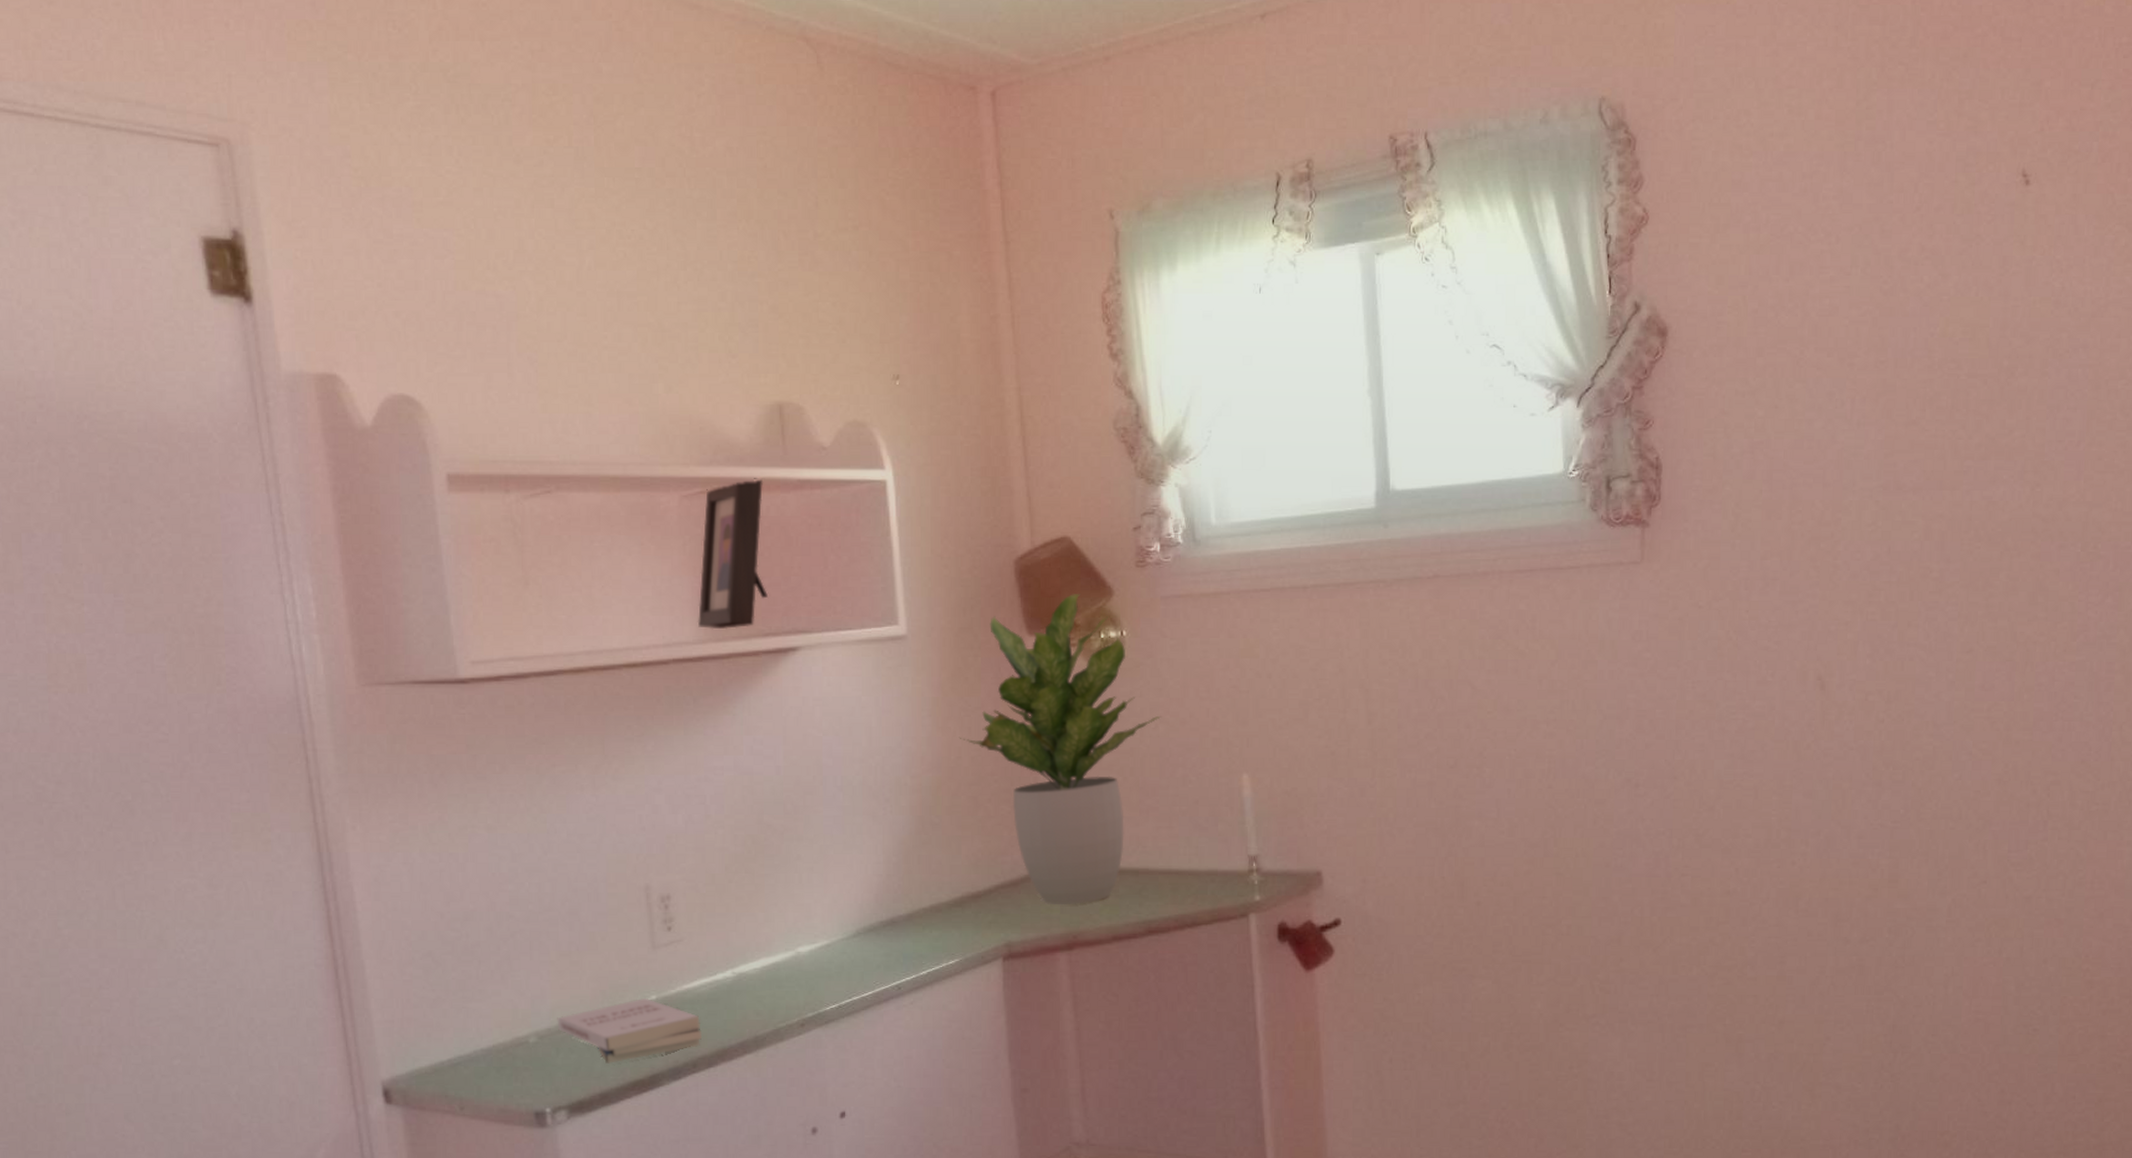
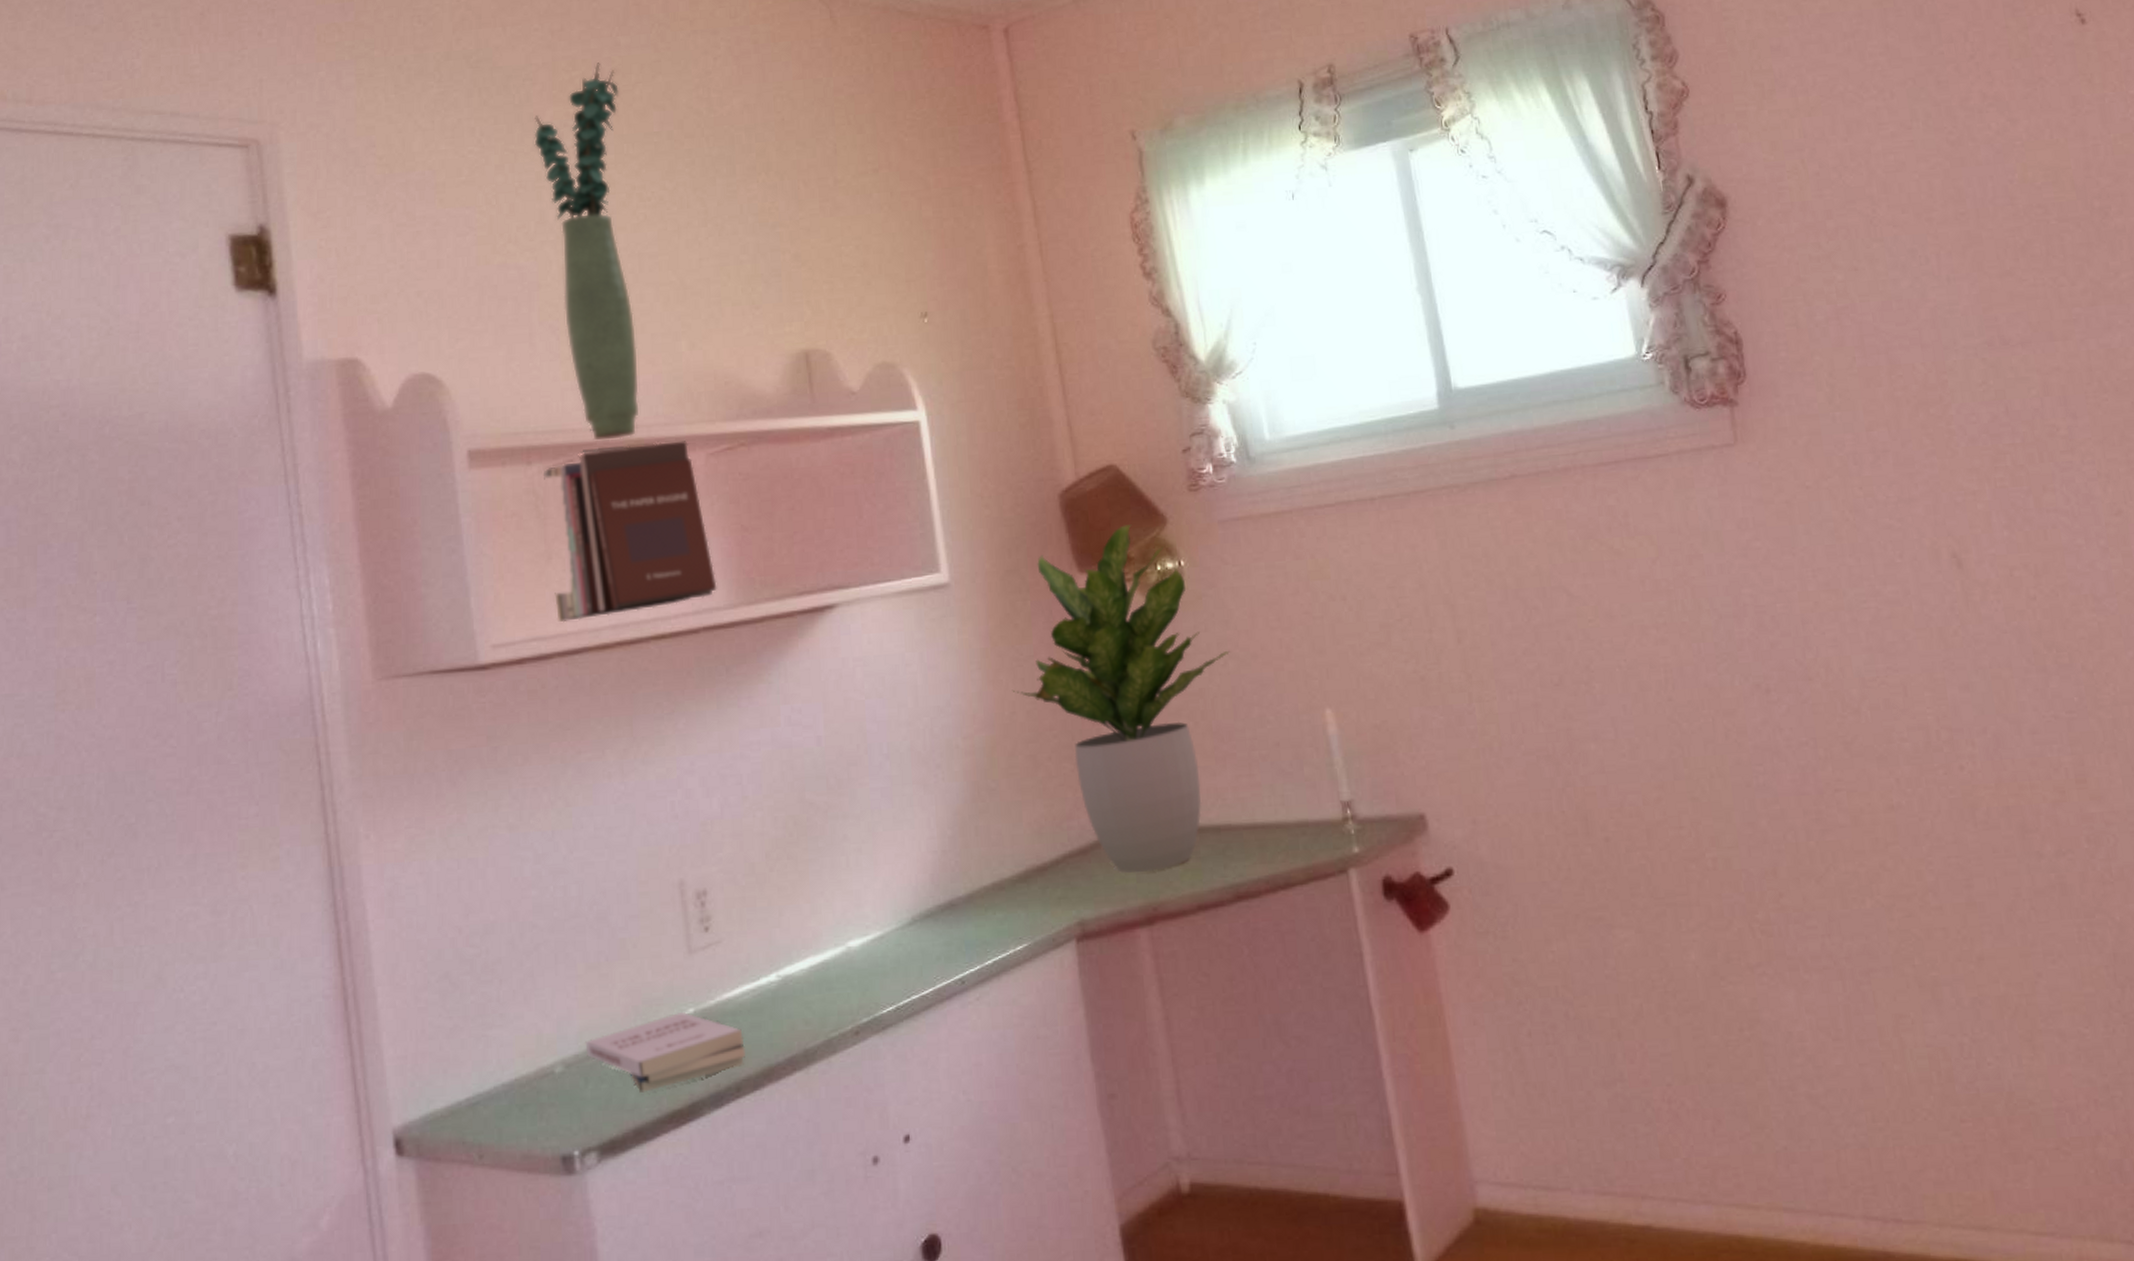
vase: none [513,89,615,476] -> present [534,63,639,442]
books: none [521,481,687,645] -> present [544,441,717,623]
picture frame: present [697,478,768,630] -> none [727,429,801,593]

